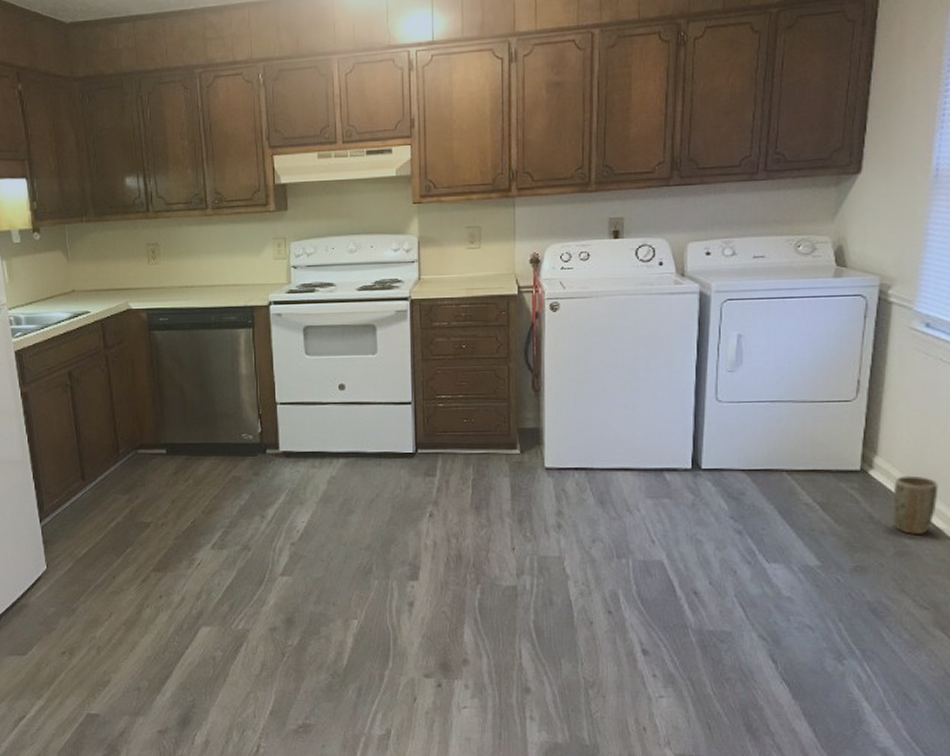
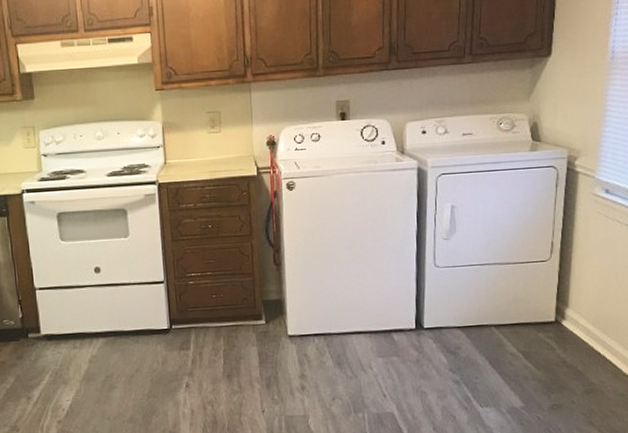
plant pot: present [892,475,939,534] -> none [581,323,617,374]

